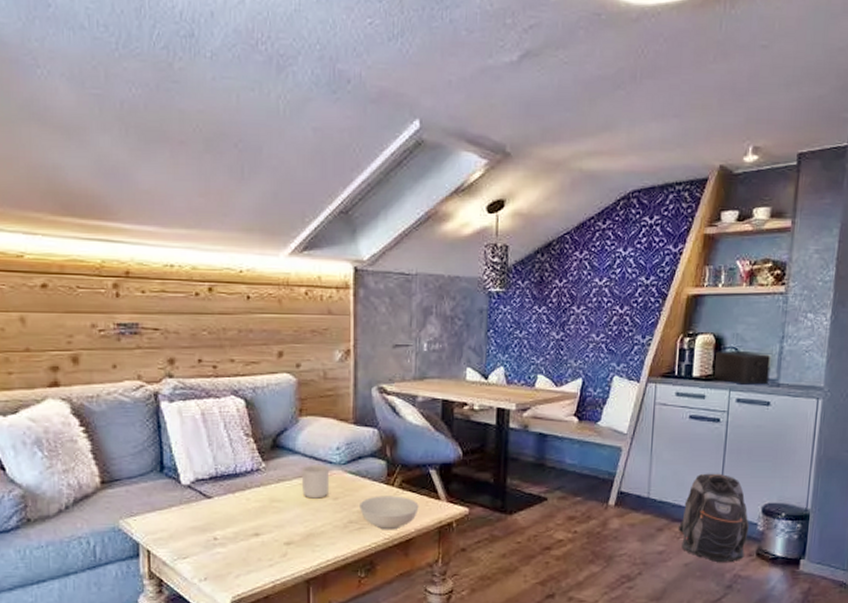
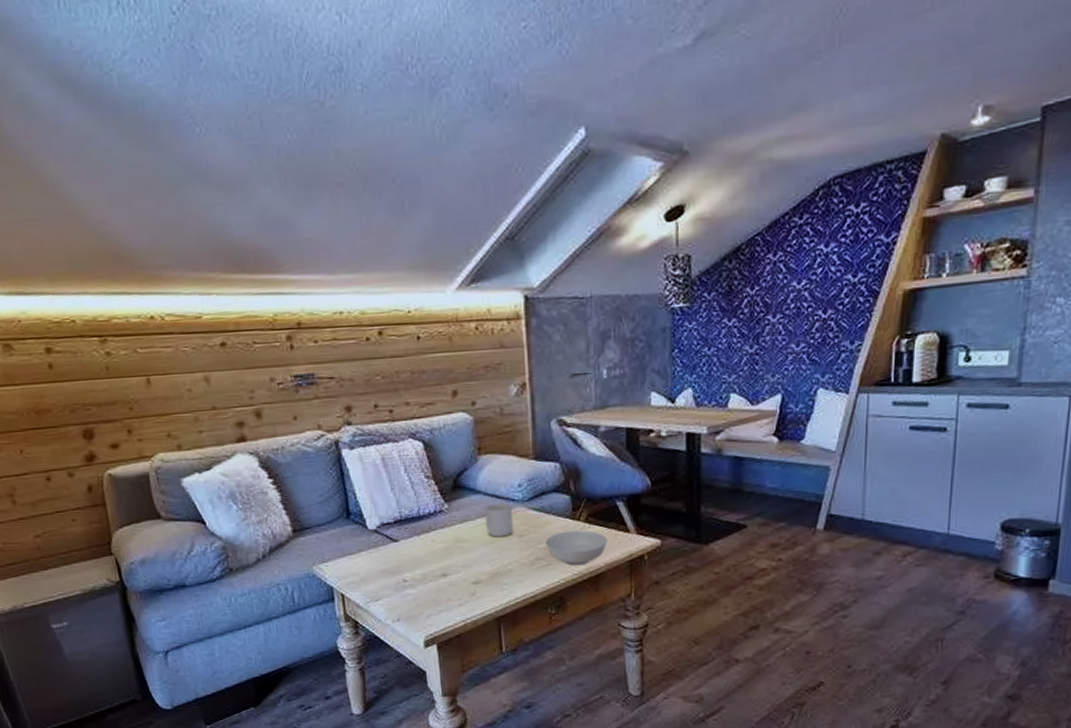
backpack: present [679,473,749,563] -> none [900,488,985,587]
toaster: present [714,350,771,386] -> none [939,347,1010,389]

